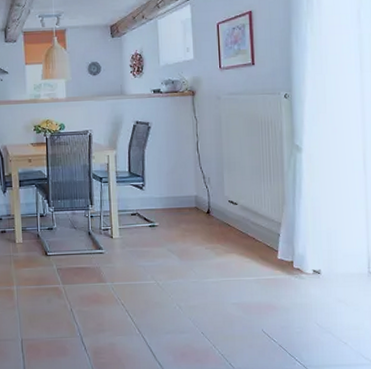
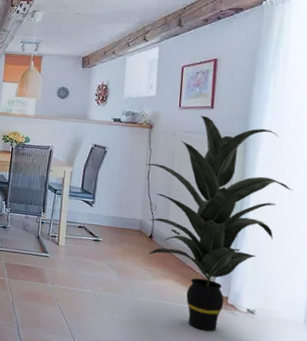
indoor plant: none [193,74,342,300] -> present [146,115,292,331]

